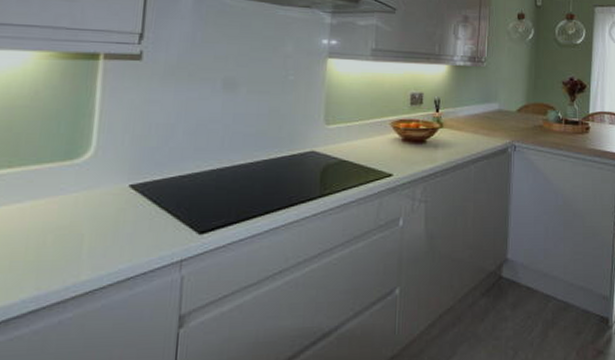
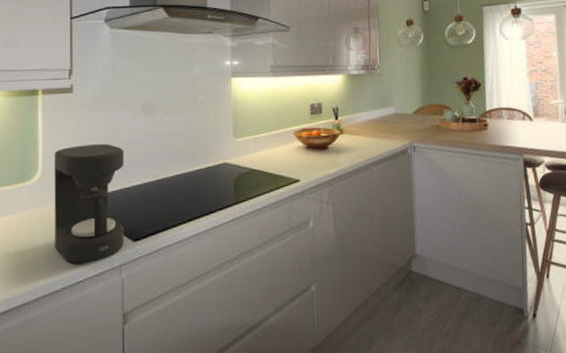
coffee maker: none [103,121,197,256] -> present [54,144,124,263]

